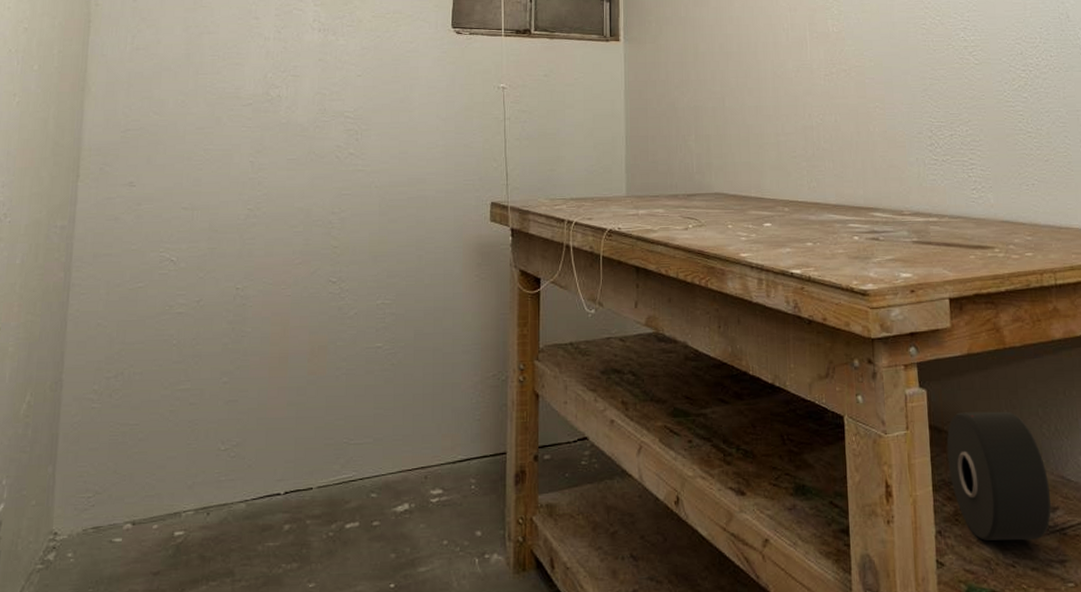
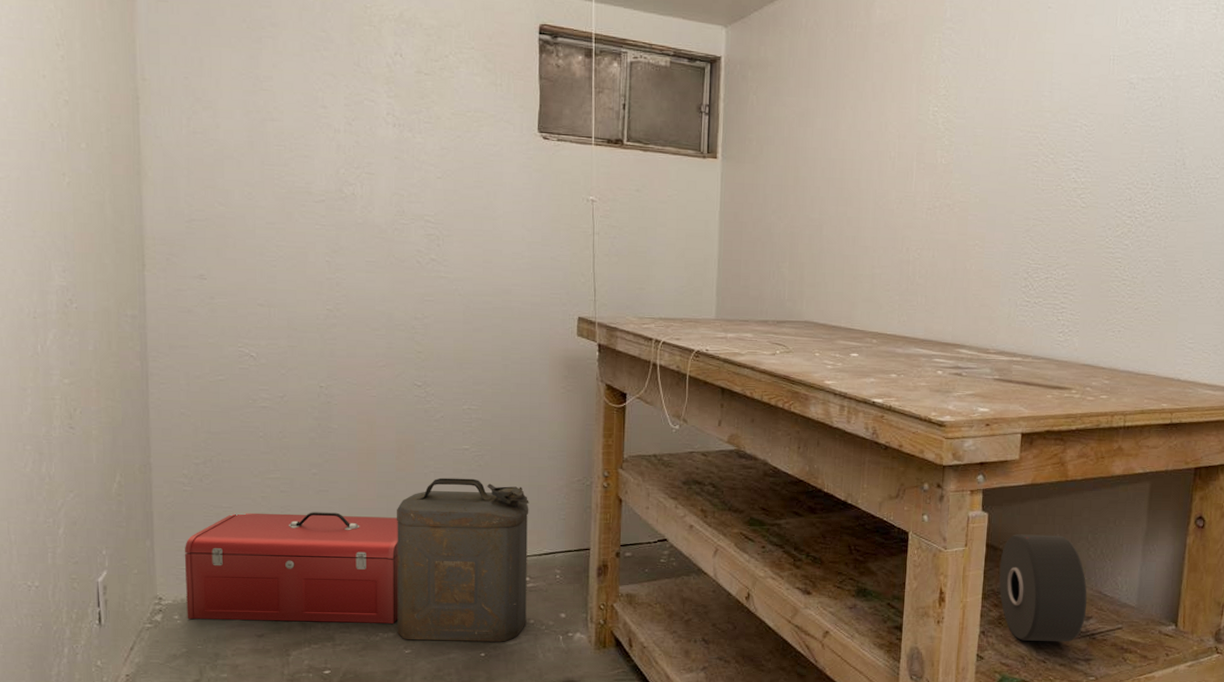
toolbox: none [81,424,307,557] -> present [185,512,398,624]
fuel can: none [301,379,443,572] -> present [396,477,529,642]

